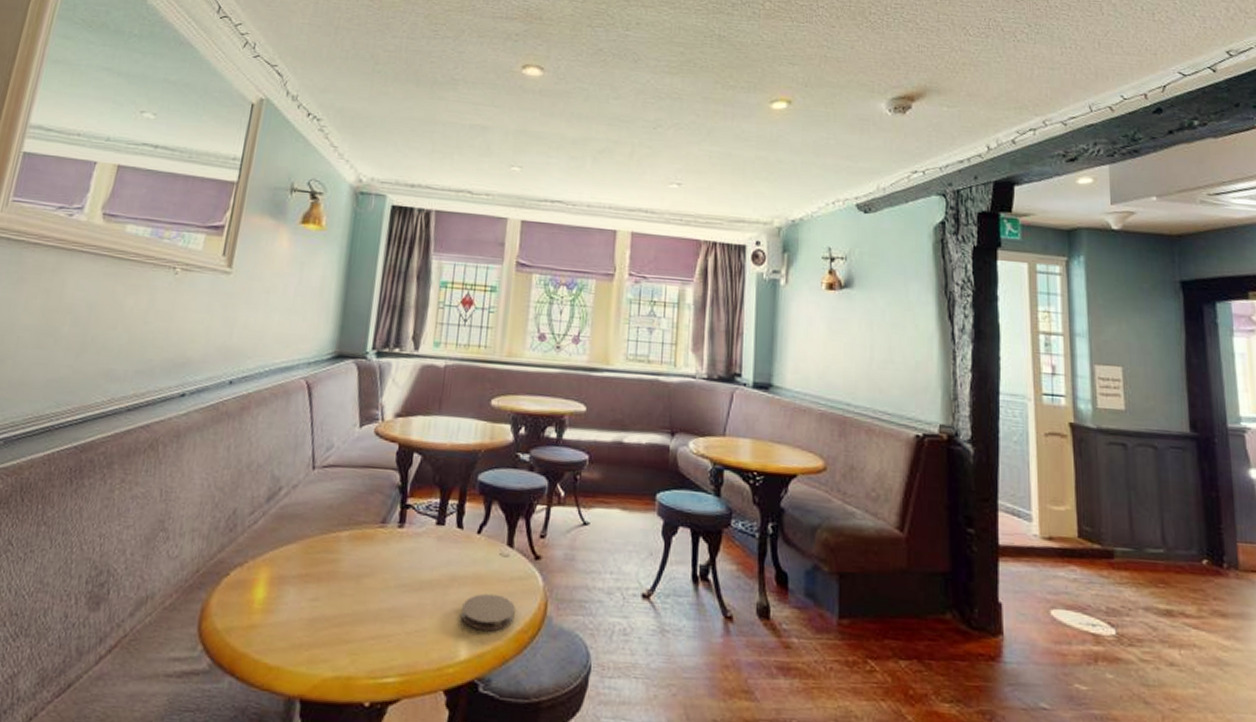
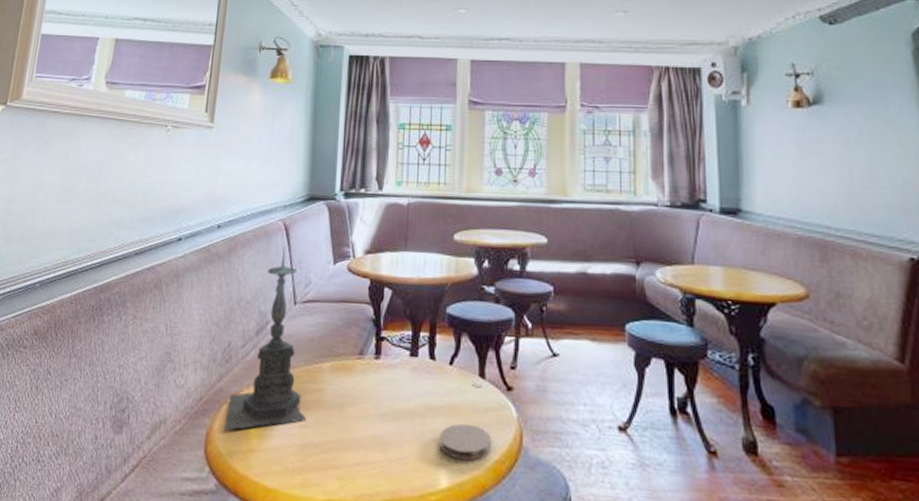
candle holder: none [223,406,319,606] -> present [224,246,307,432]

